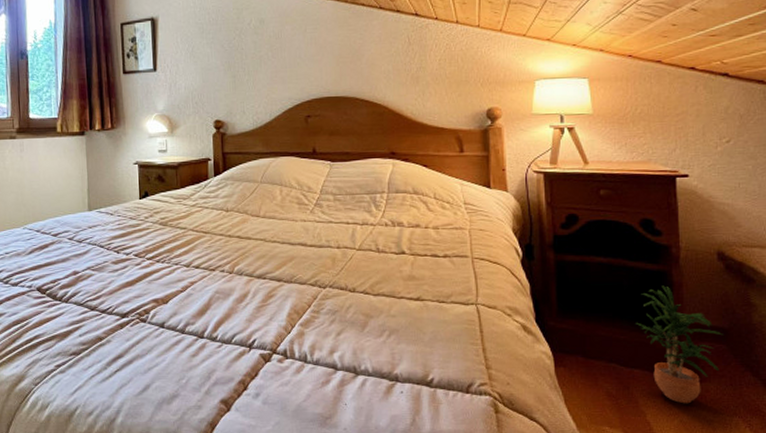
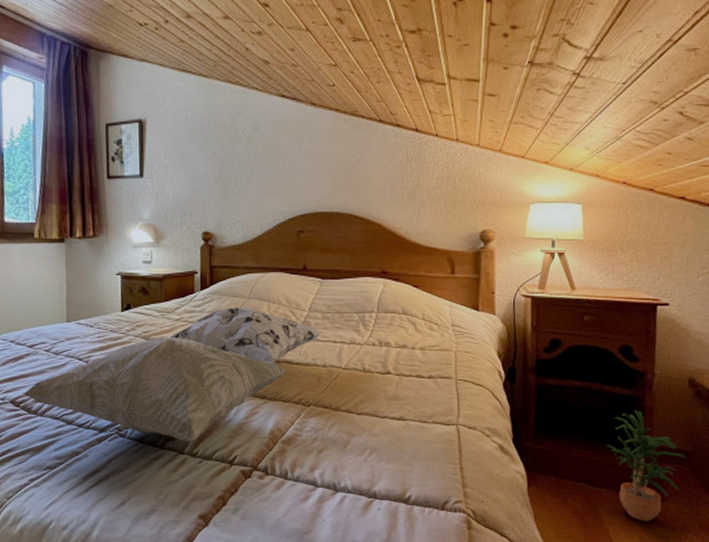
decorative pillow: none [48,223,302,327] -> present [22,337,287,442]
decorative pillow: none [186,191,334,247] -> present [169,306,322,364]

